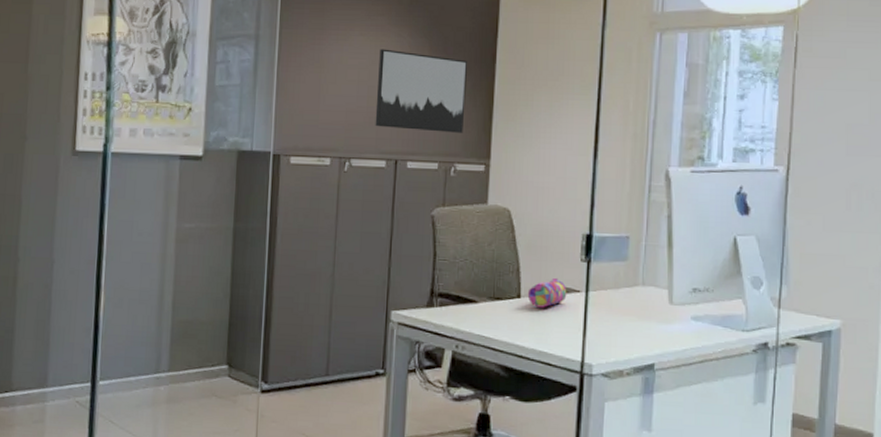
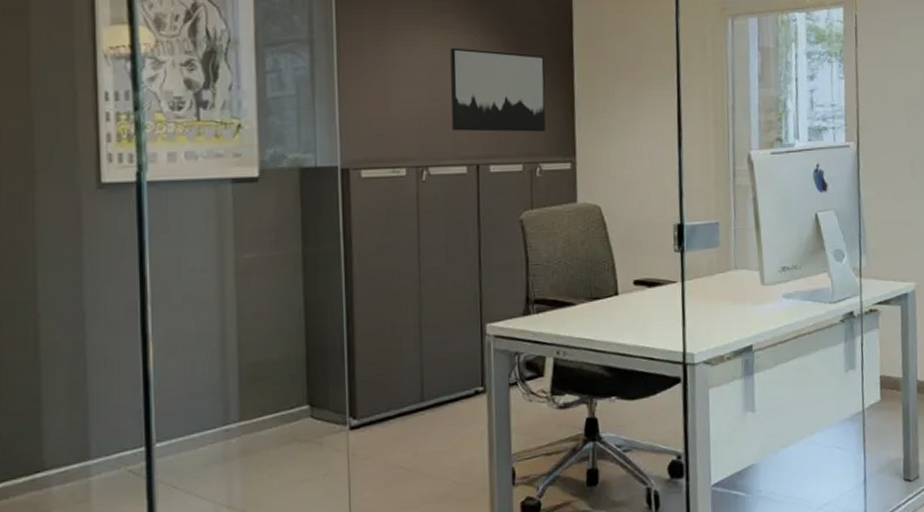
pencil case: present [527,278,567,308] -> none [624,272,664,303]

